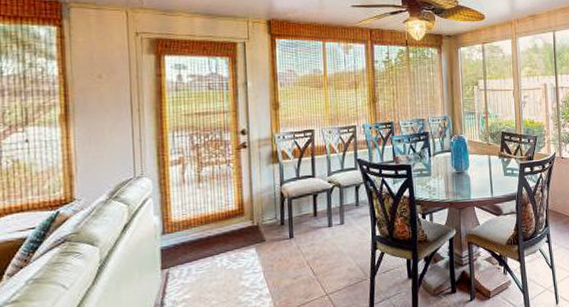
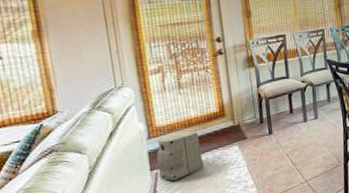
speaker: none [169,227,217,282] -> present [156,130,203,181]

